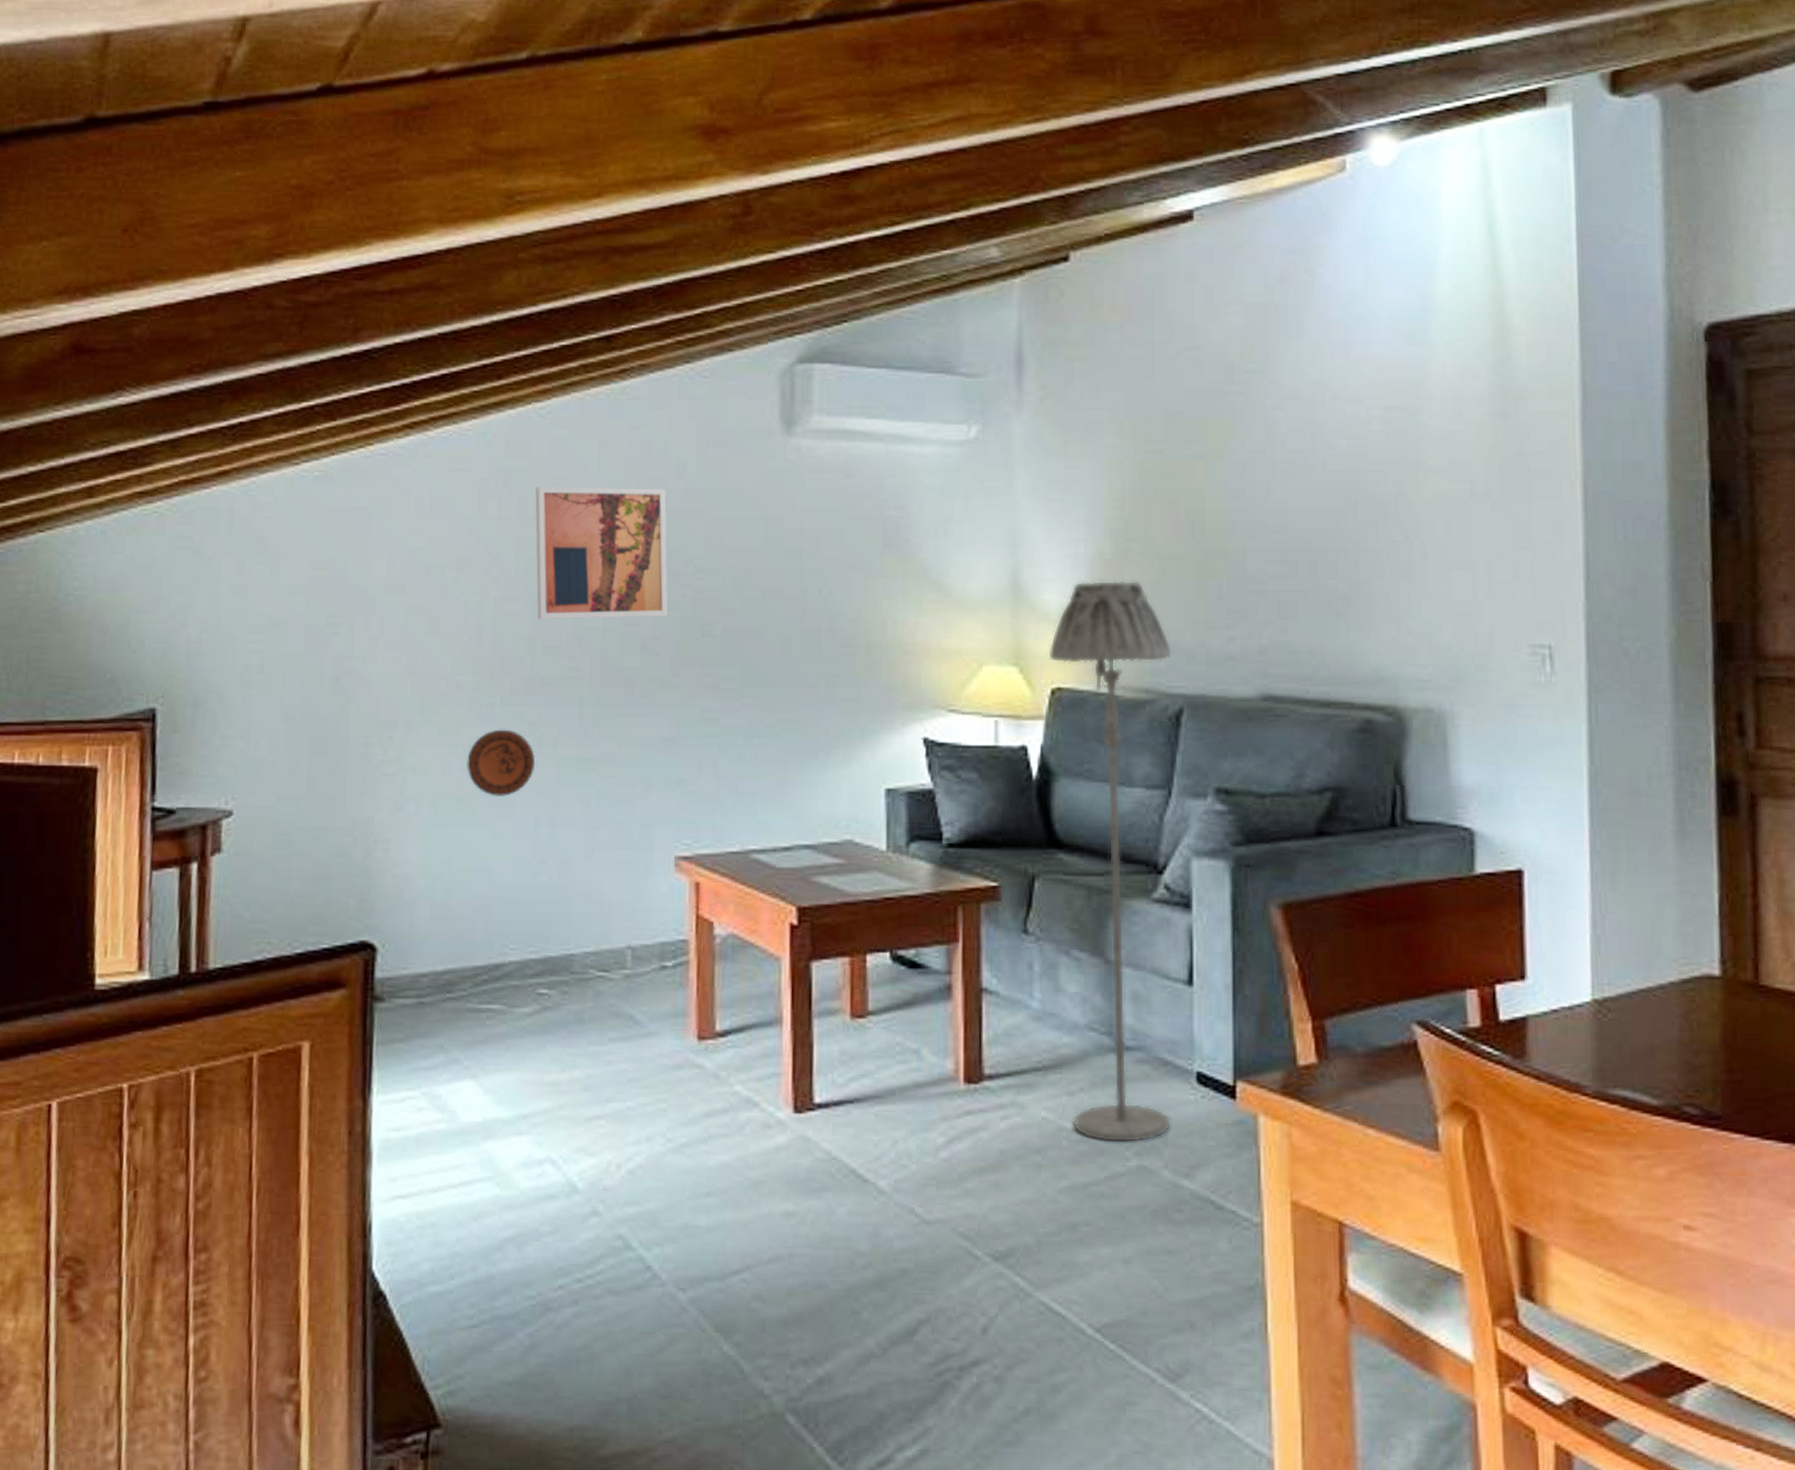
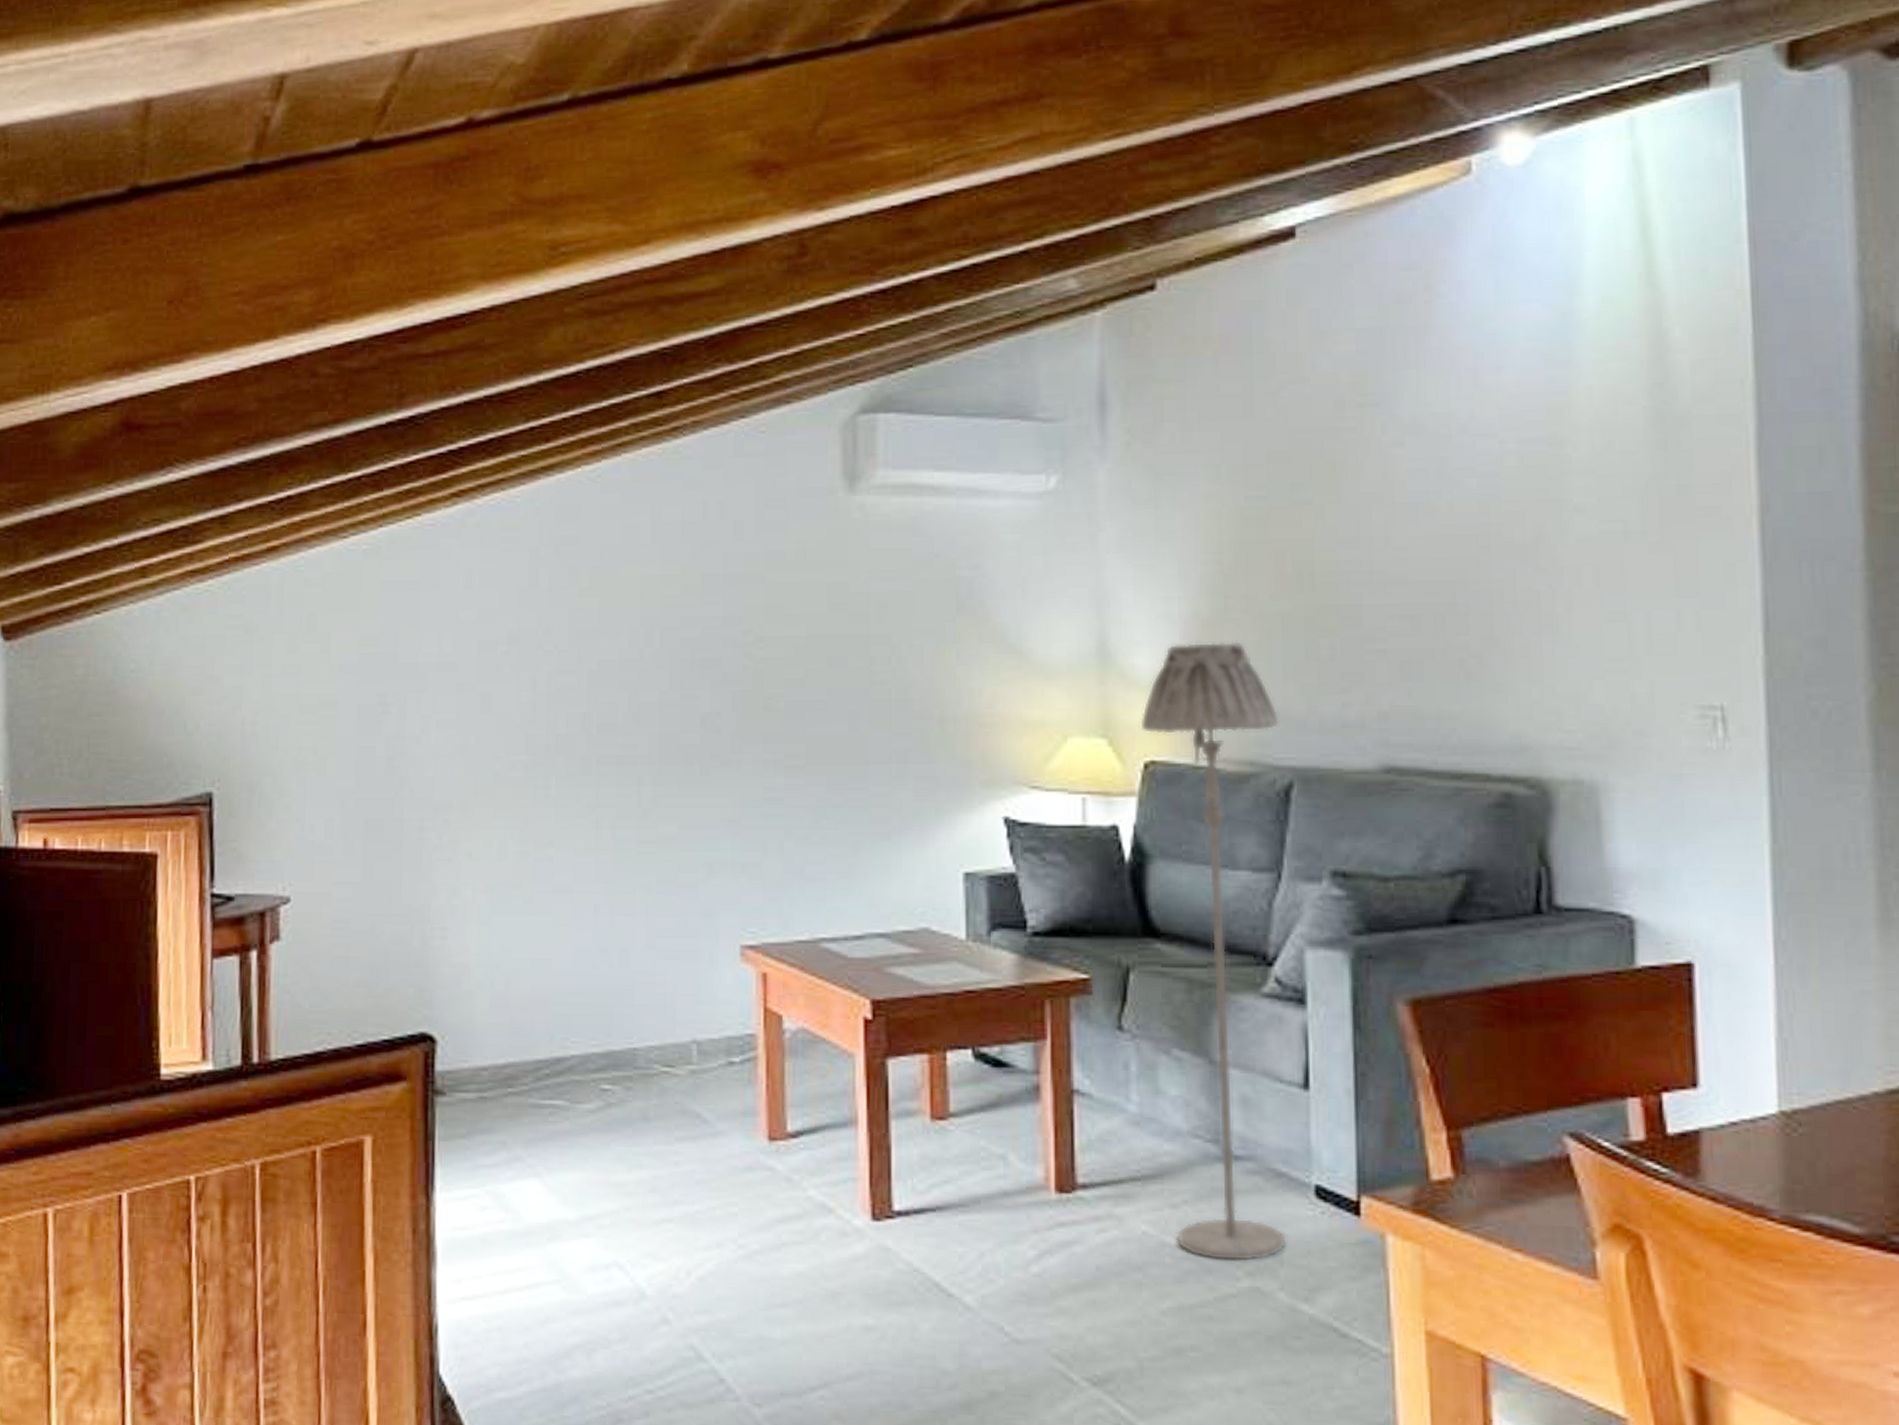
decorative plate: present [467,729,535,798] -> none [523,811,592,883]
wall art: present [535,486,668,620] -> none [587,552,728,695]

